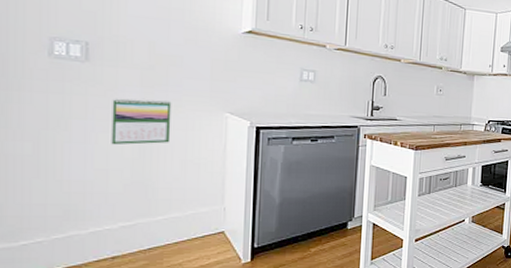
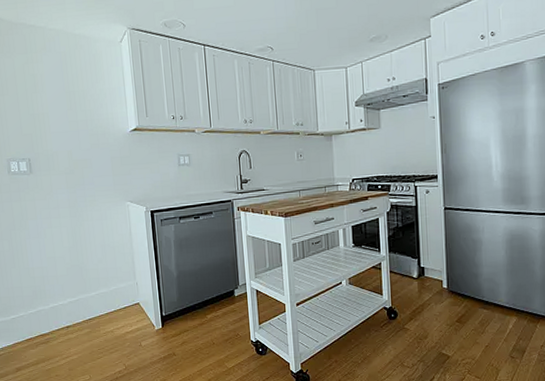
calendar: present [111,98,172,145] -> none [50,196,92,238]

